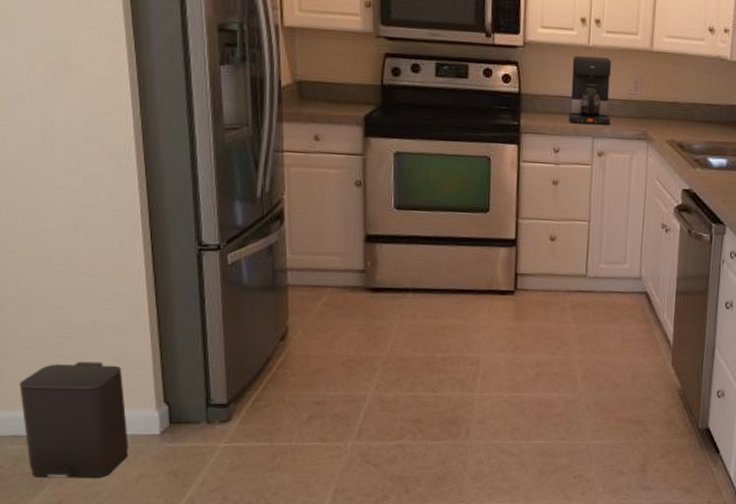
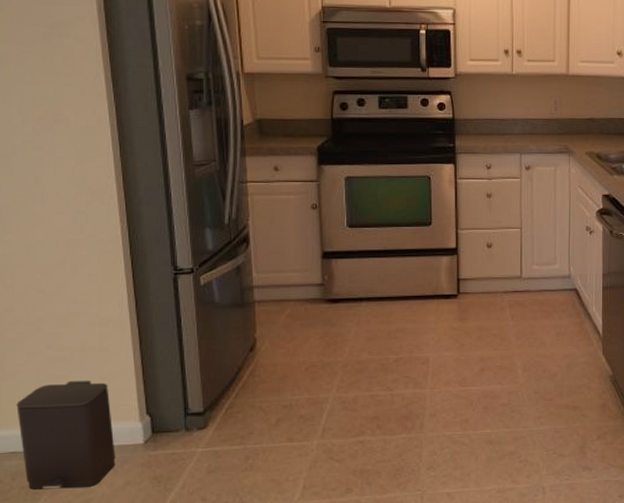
coffee maker: present [569,55,611,126] -> none [498,83,535,143]

